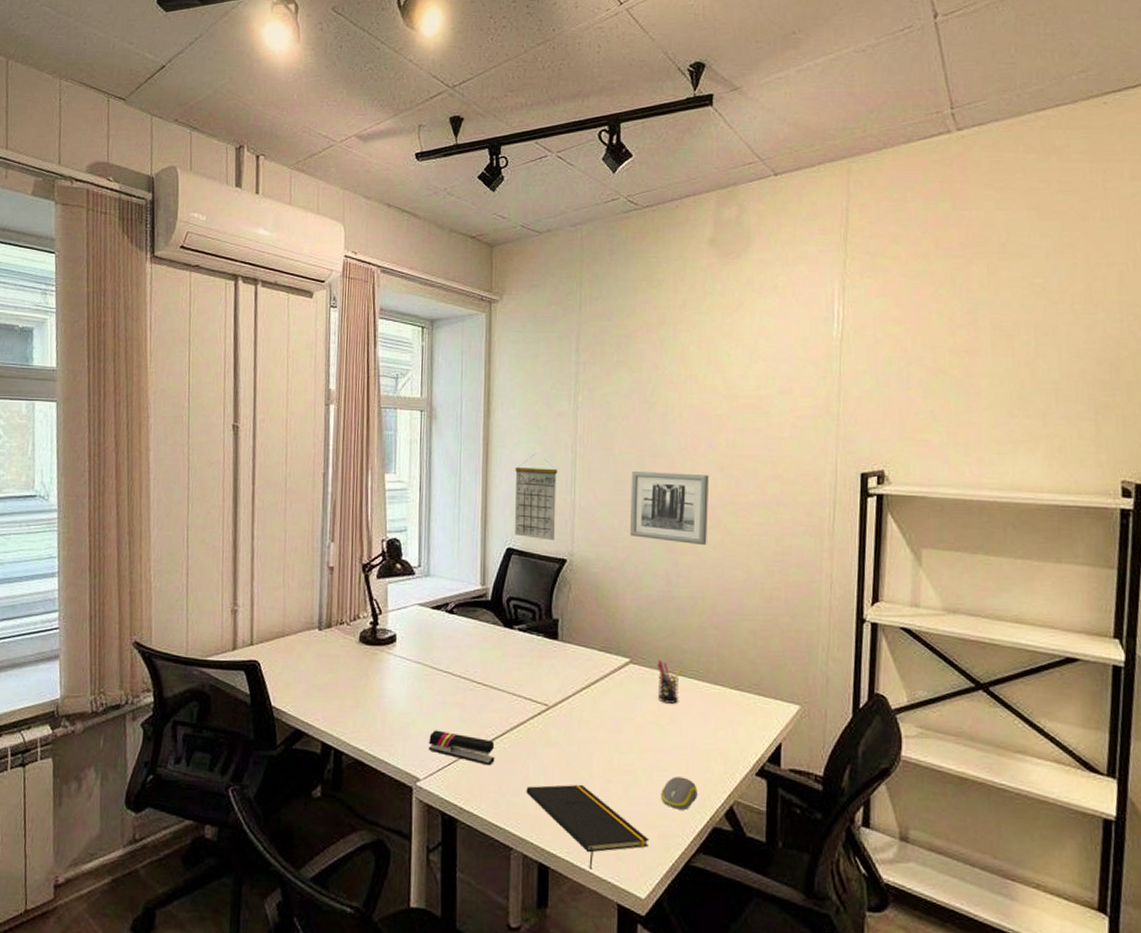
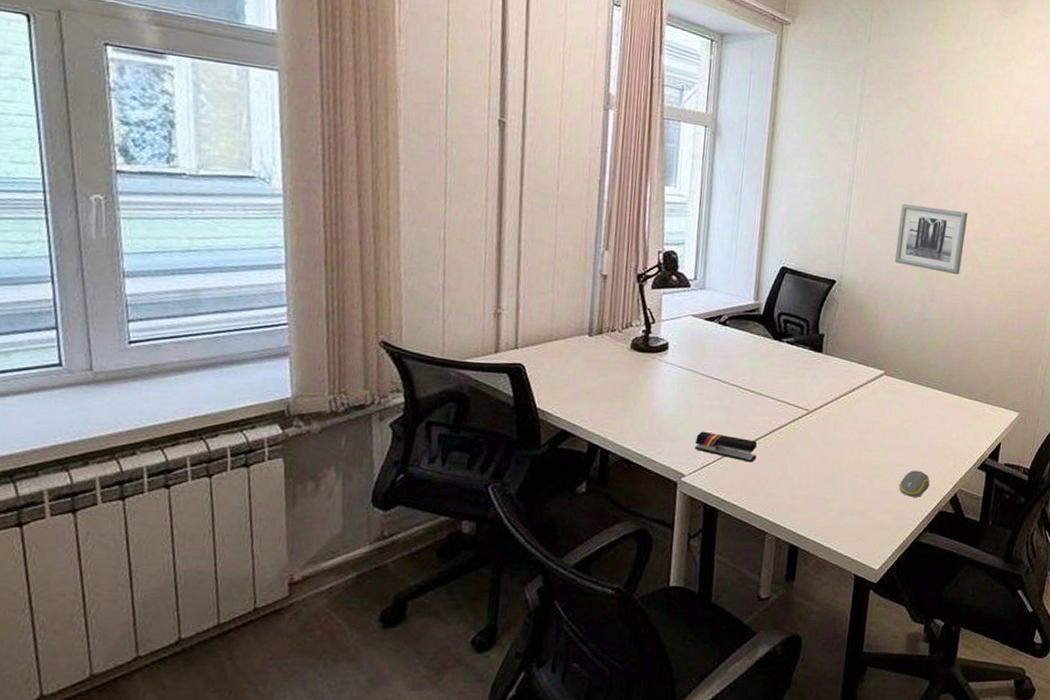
calendar: present [515,455,558,541] -> none [790,180,835,263]
notepad: present [526,784,650,869] -> none [783,477,887,548]
pen holder: present [657,660,682,704] -> none [905,373,928,410]

